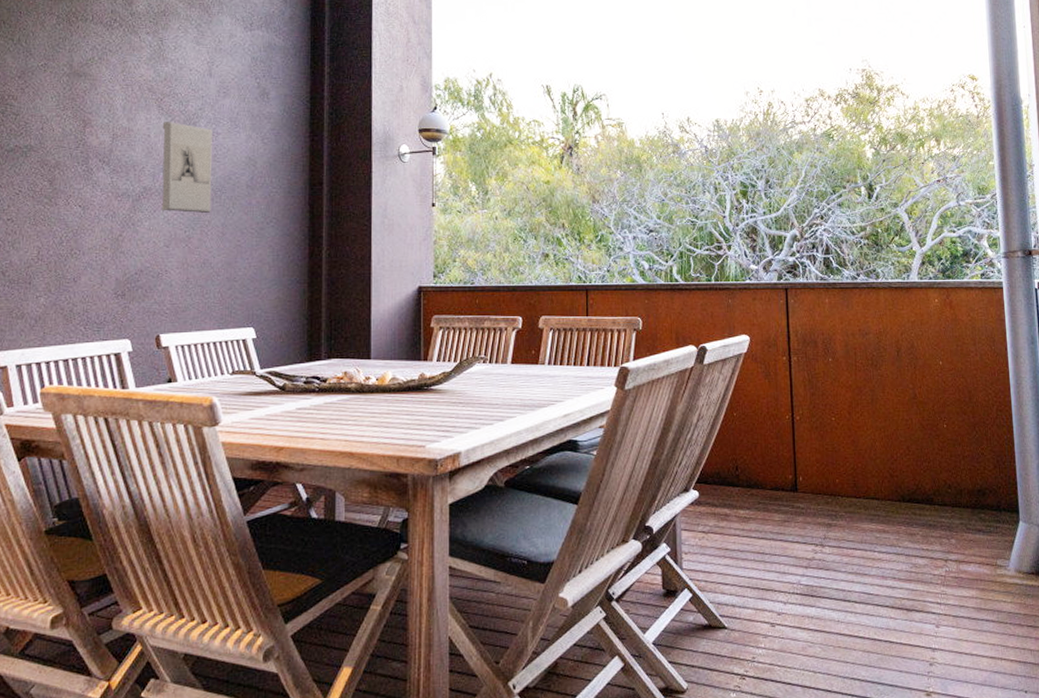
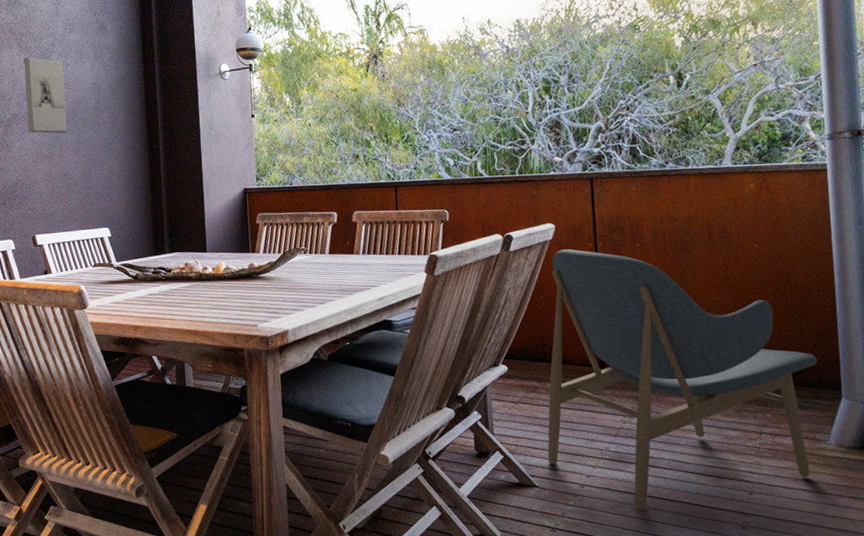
lounge chair: none [738,363,998,652] -> present [547,249,818,512]

